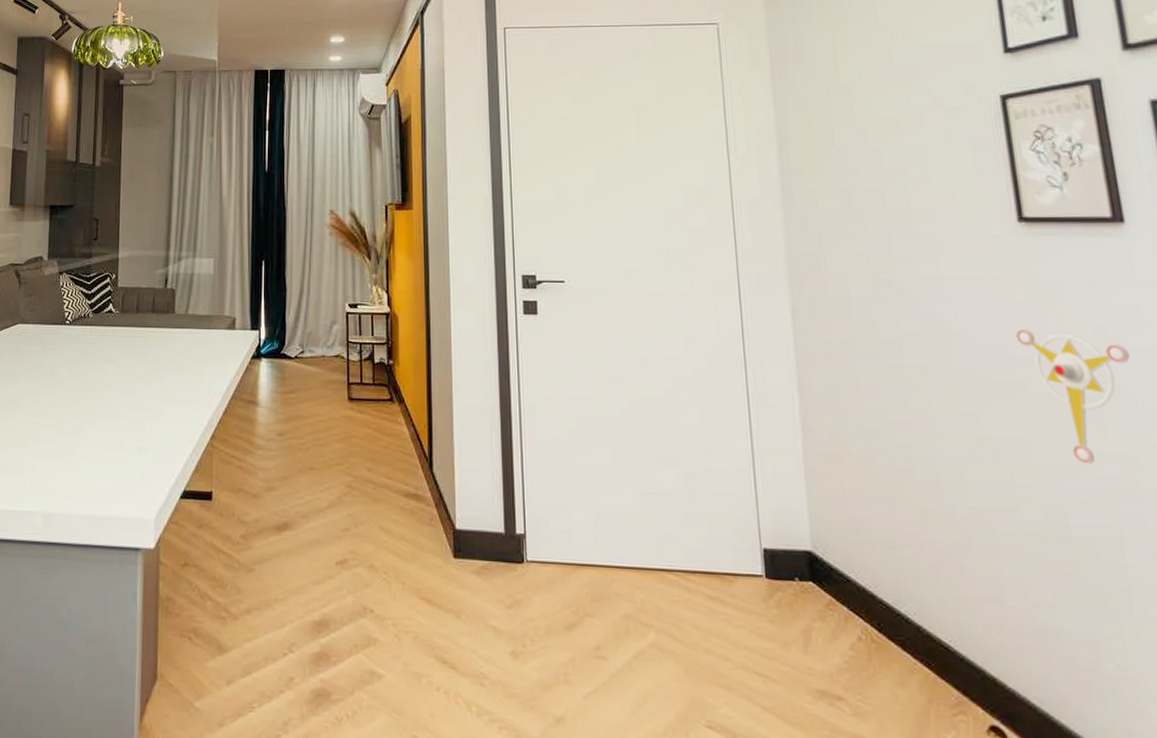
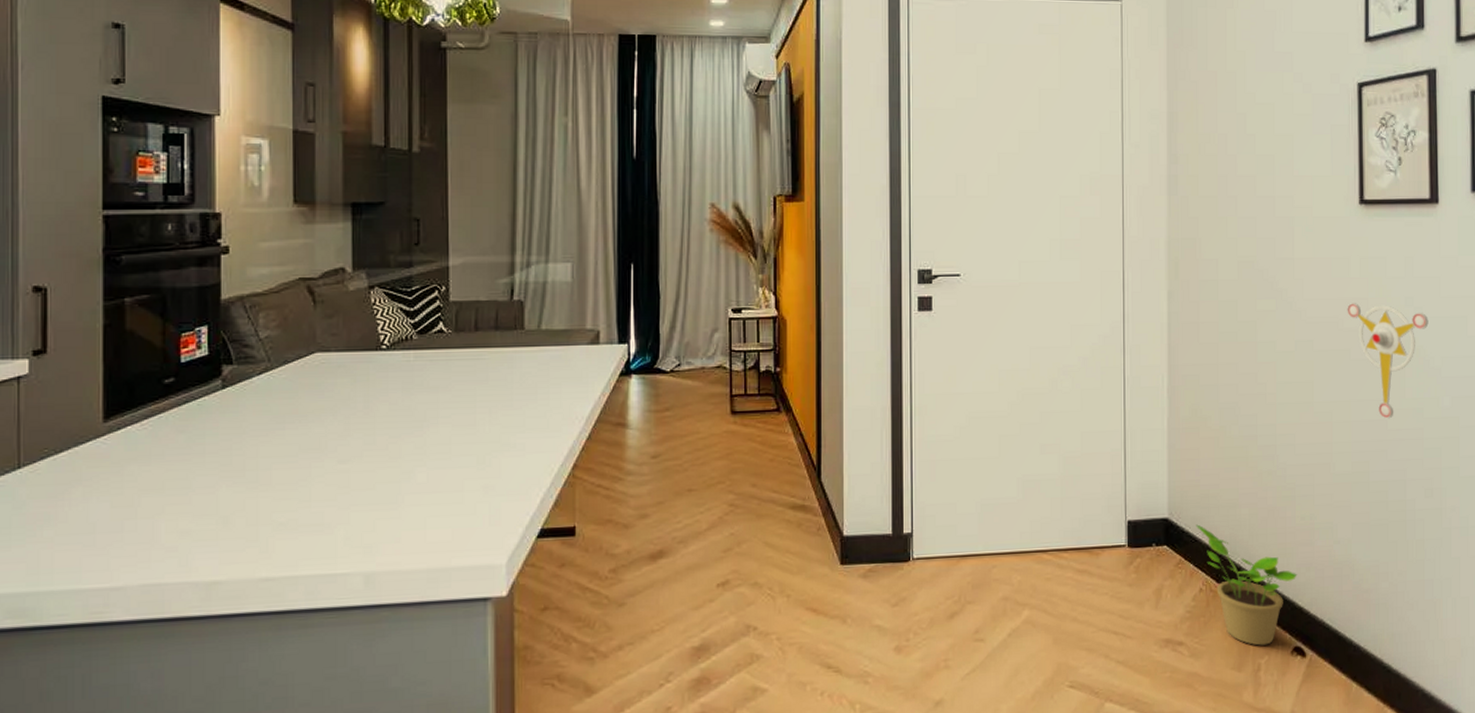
potted plant: none [846,562,985,718] -> present [1195,524,1297,646]

